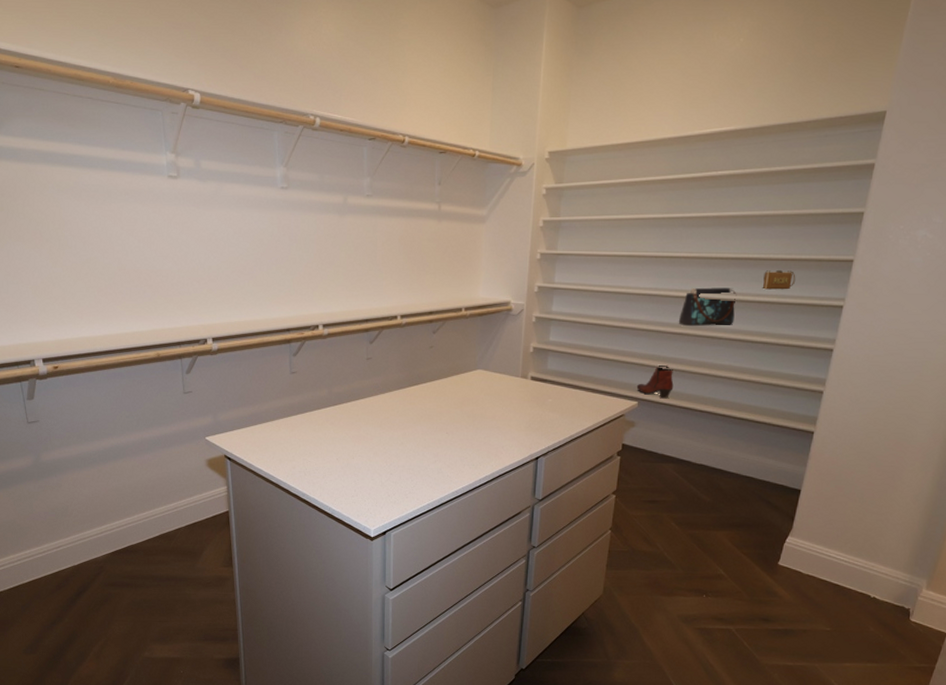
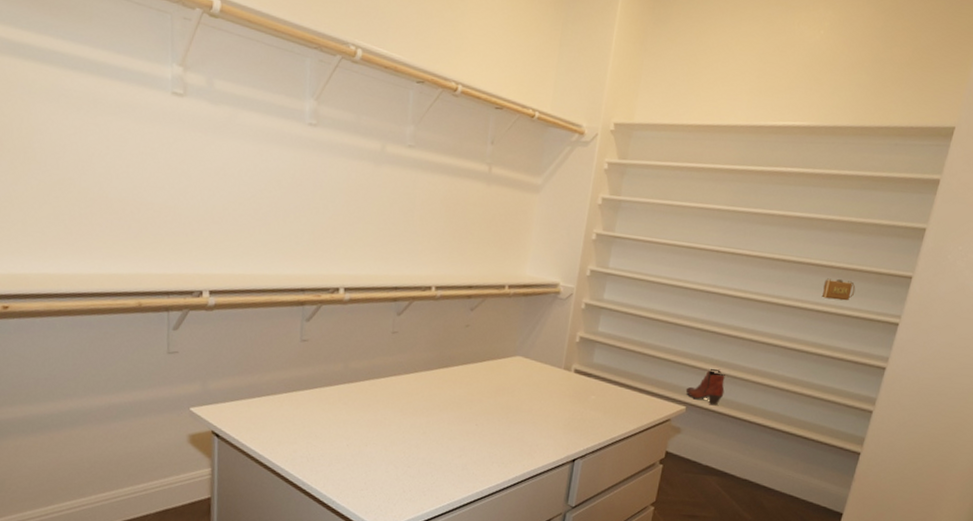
shoulder bag: present [678,287,737,327] -> none [734,288,796,333]

